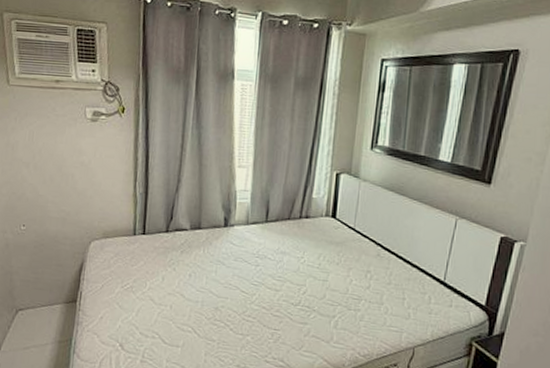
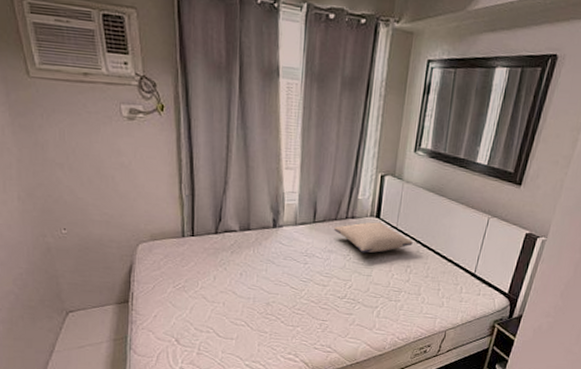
pillow: none [287,222,372,256] -> present [334,222,413,253]

